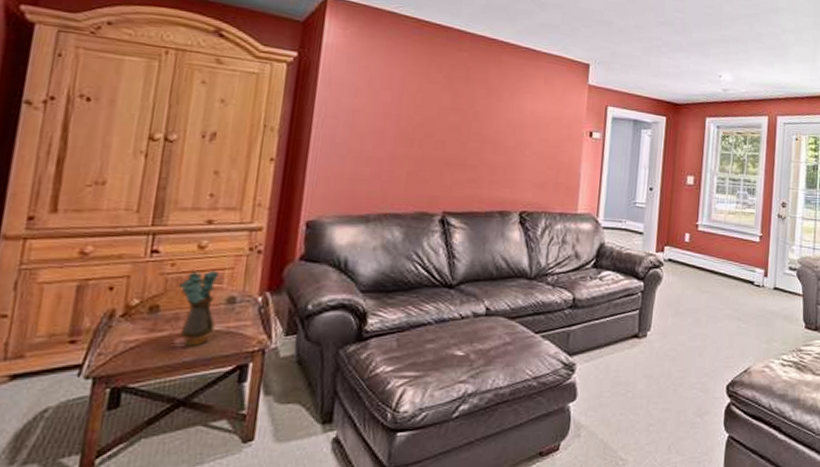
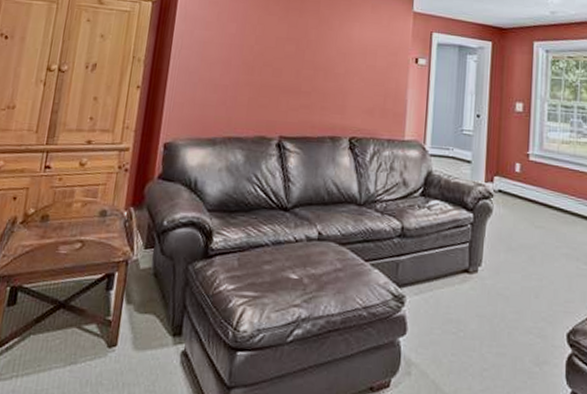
vase: present [179,268,220,346] -> none [63,183,95,254]

